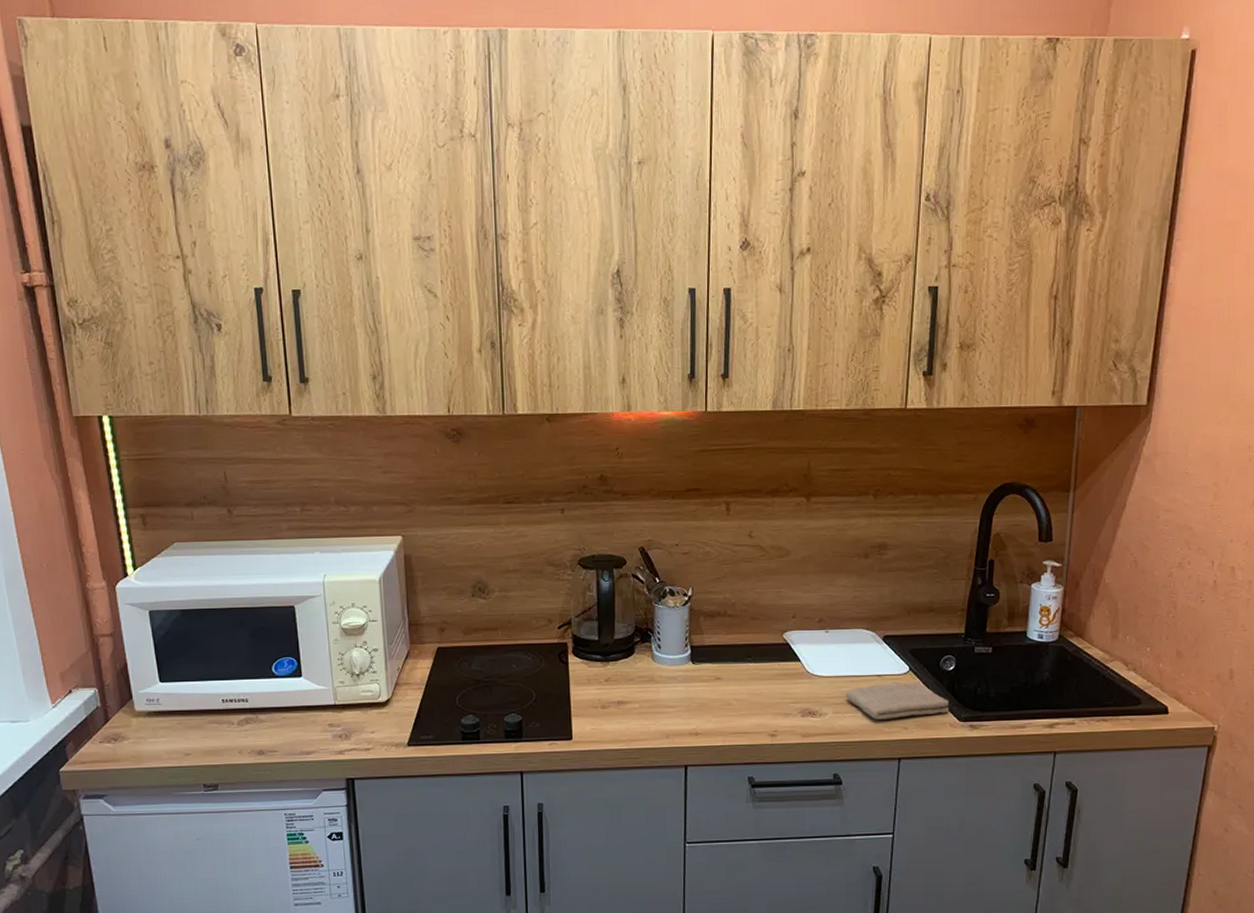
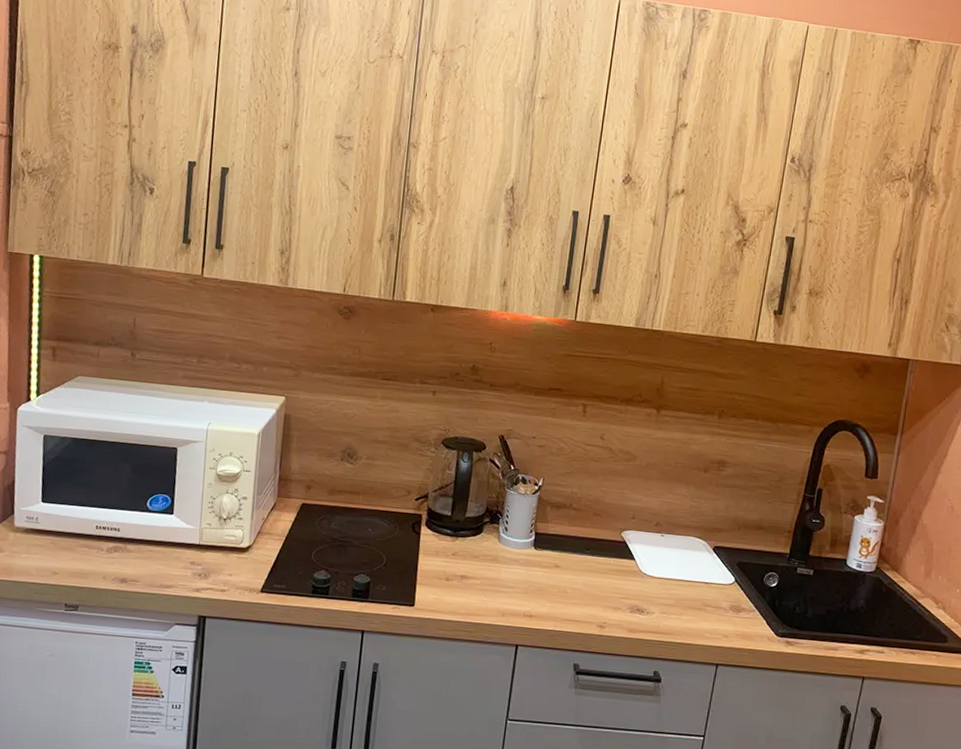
washcloth: present [845,682,950,720] -> none [673,591,769,627]

